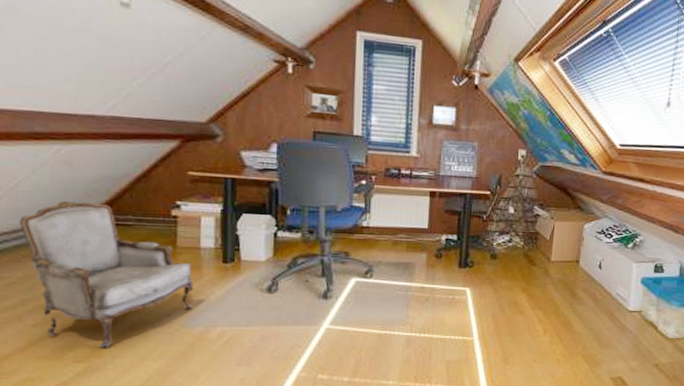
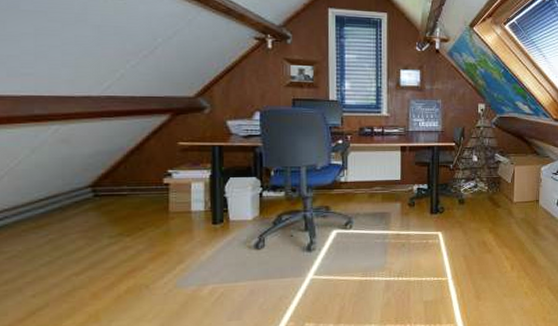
armchair: present [19,200,193,349] -> none [19,175,185,314]

